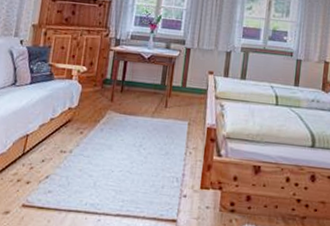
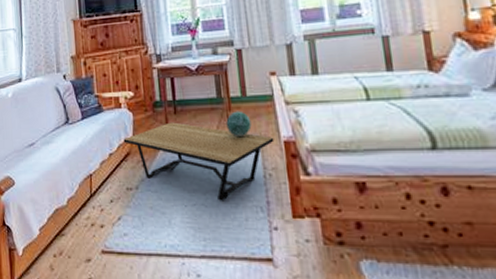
coffee table: none [67,98,200,171] -> present [123,122,274,201]
decorative sphere: none [163,98,185,120] -> present [226,110,252,138]

